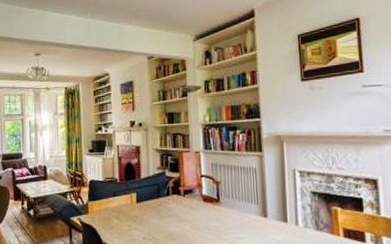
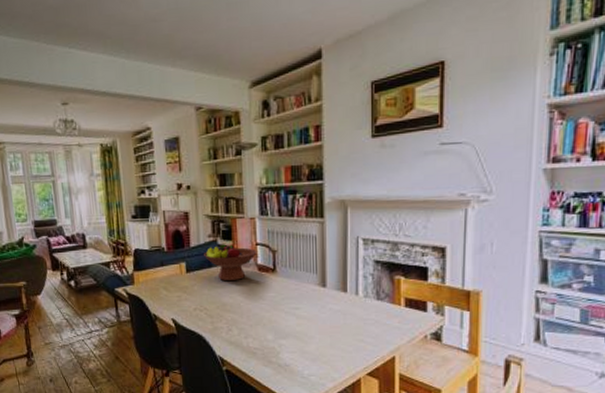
fruit bowl: none [153,176,202,211] -> present [204,244,257,282]

